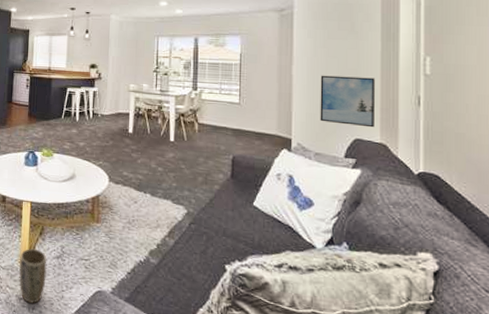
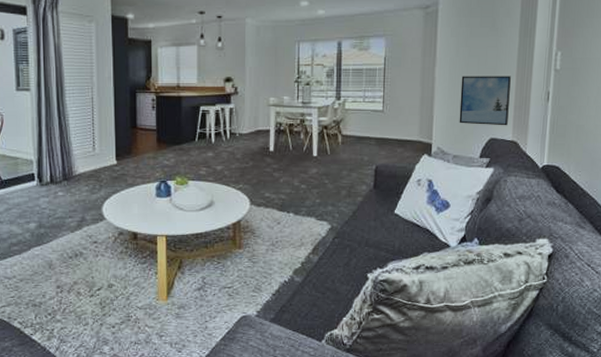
plant pot: present [18,248,47,304] -> none [157,283,188,339]

